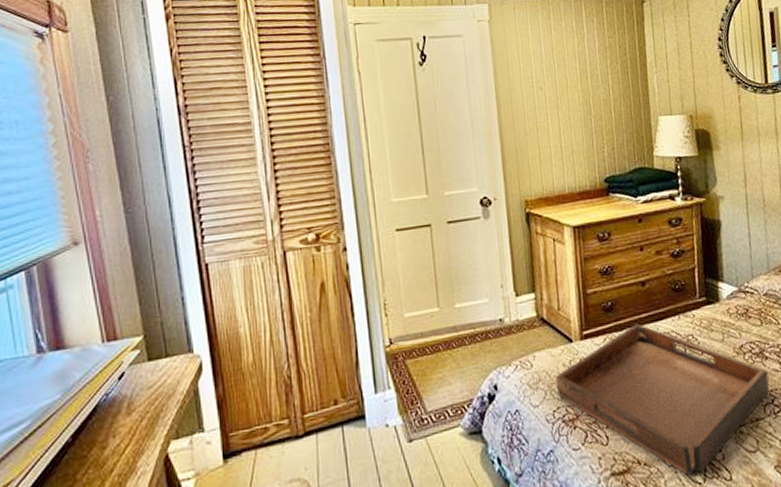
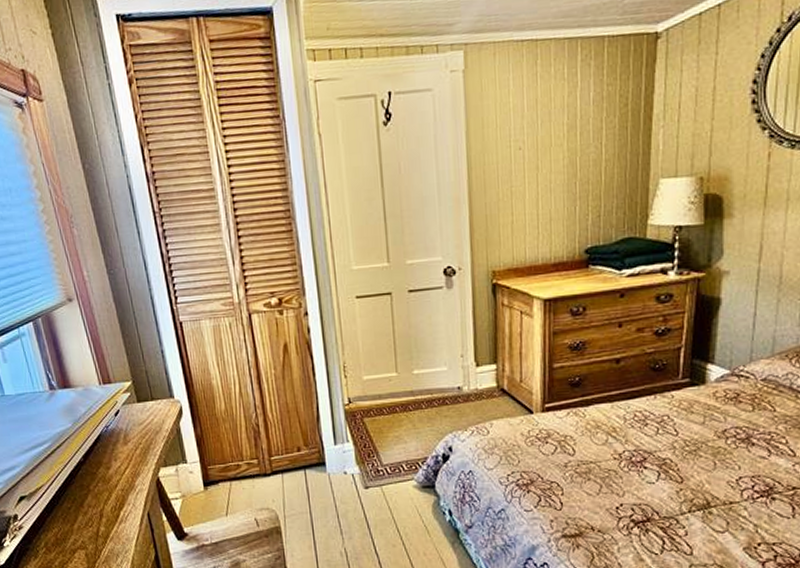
serving tray: present [556,323,770,475] -> none [513,400,752,545]

